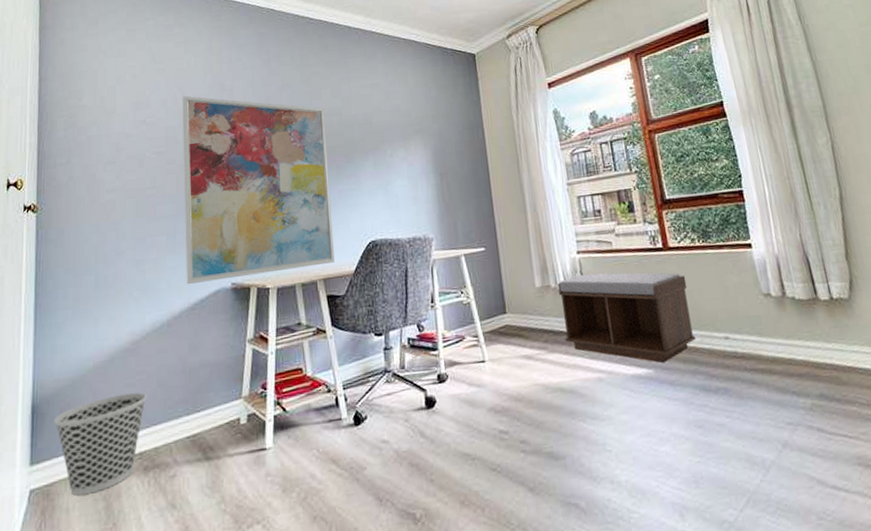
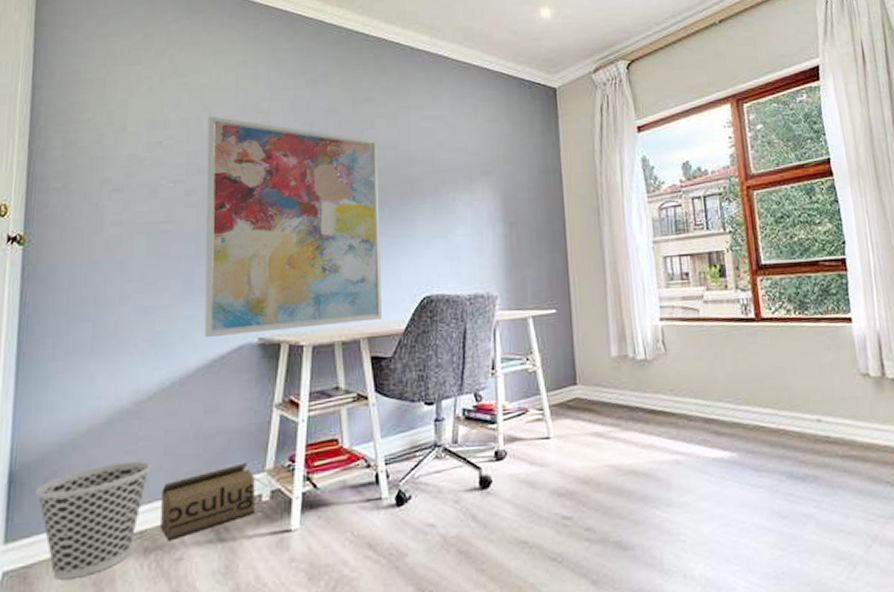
cardboard box: none [157,391,245,461] -> present [161,462,268,541]
bench: present [557,272,697,363] -> none [636,343,786,446]

